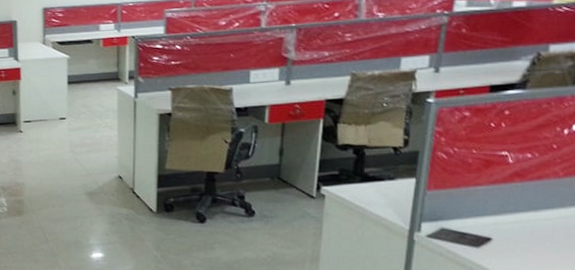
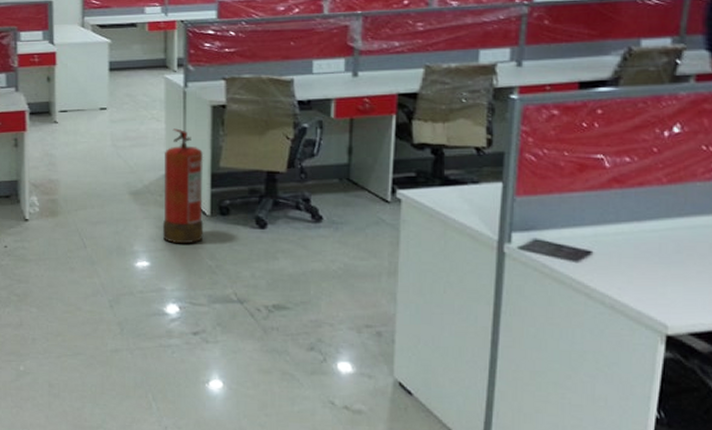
fire extinguisher: none [114,135,152,238] -> present [162,128,204,244]

